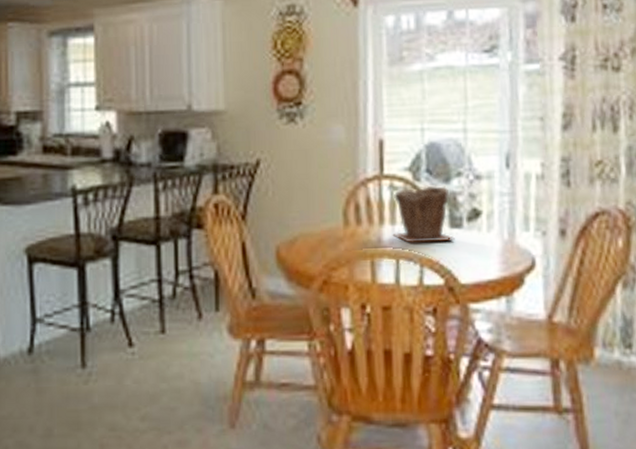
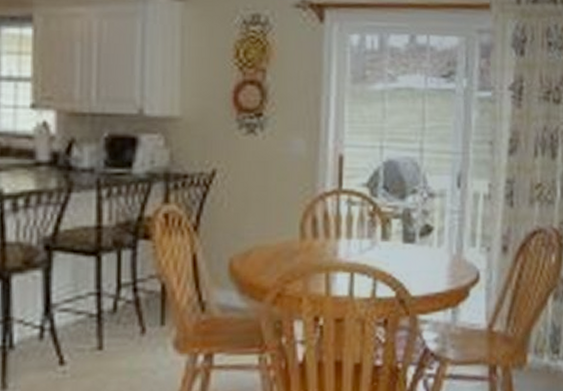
plant pot: present [392,186,455,244] -> none [348,202,408,258]

